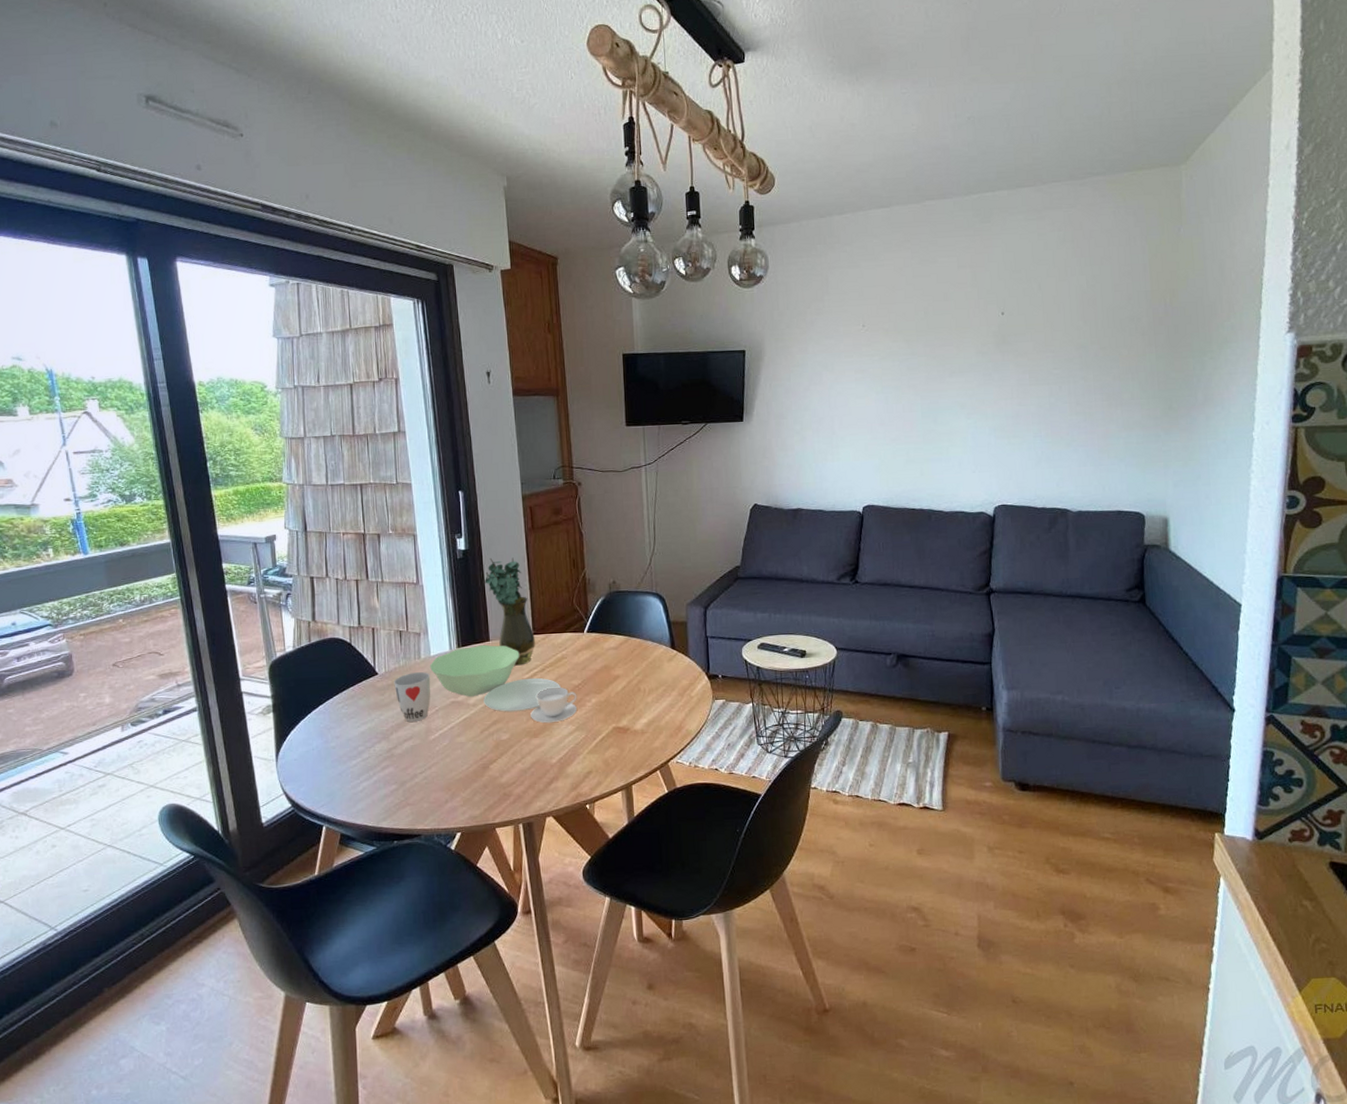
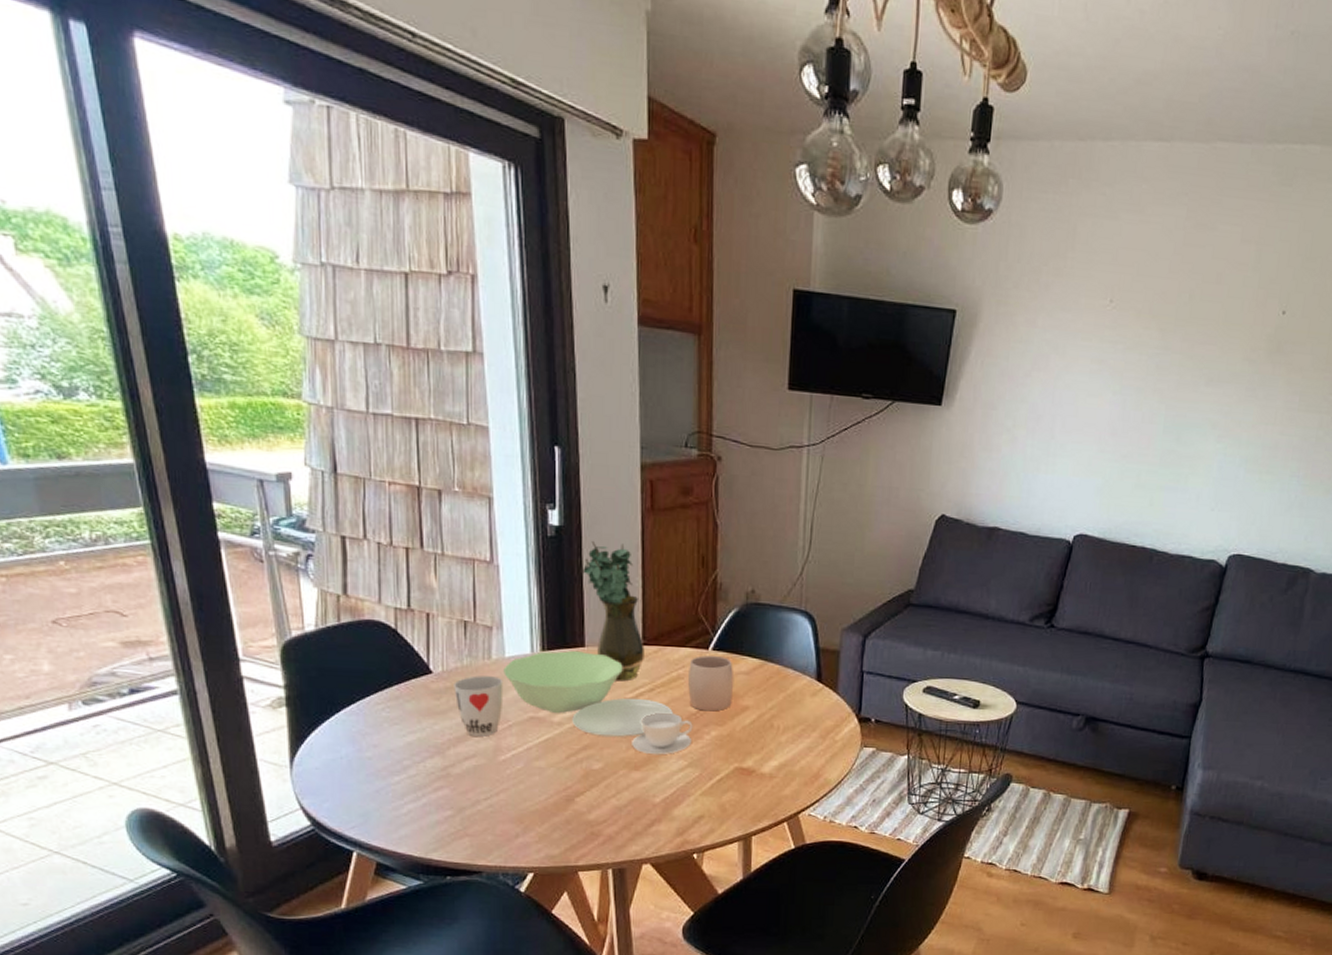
mug: none [569,636,607,683] -> present [687,655,735,712]

